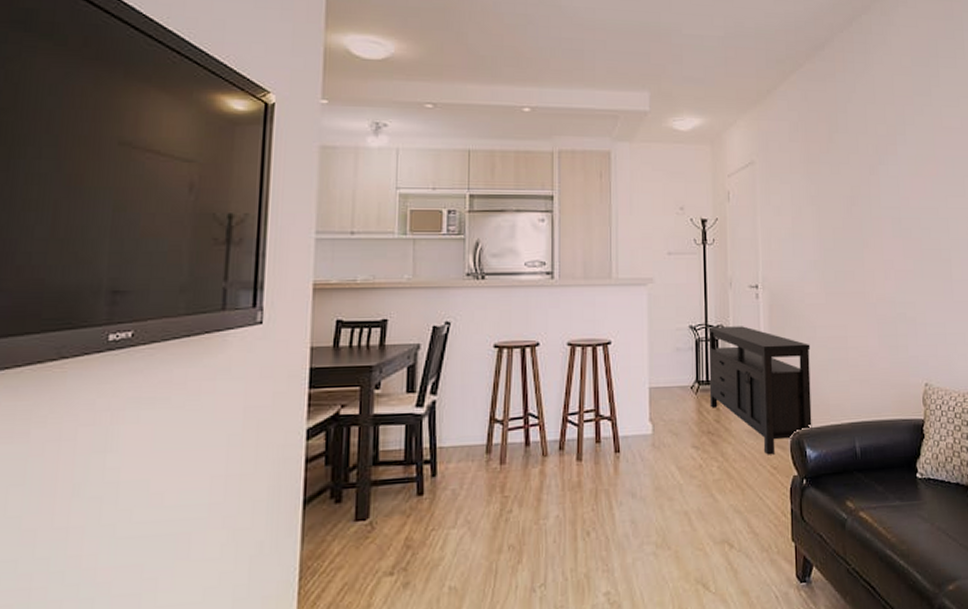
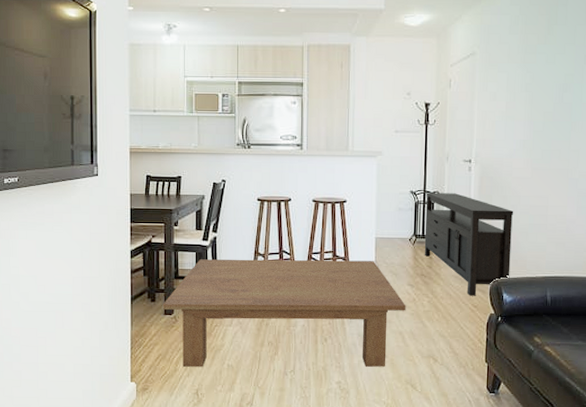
coffee table: none [352,419,691,599] -> present [162,259,406,367]

